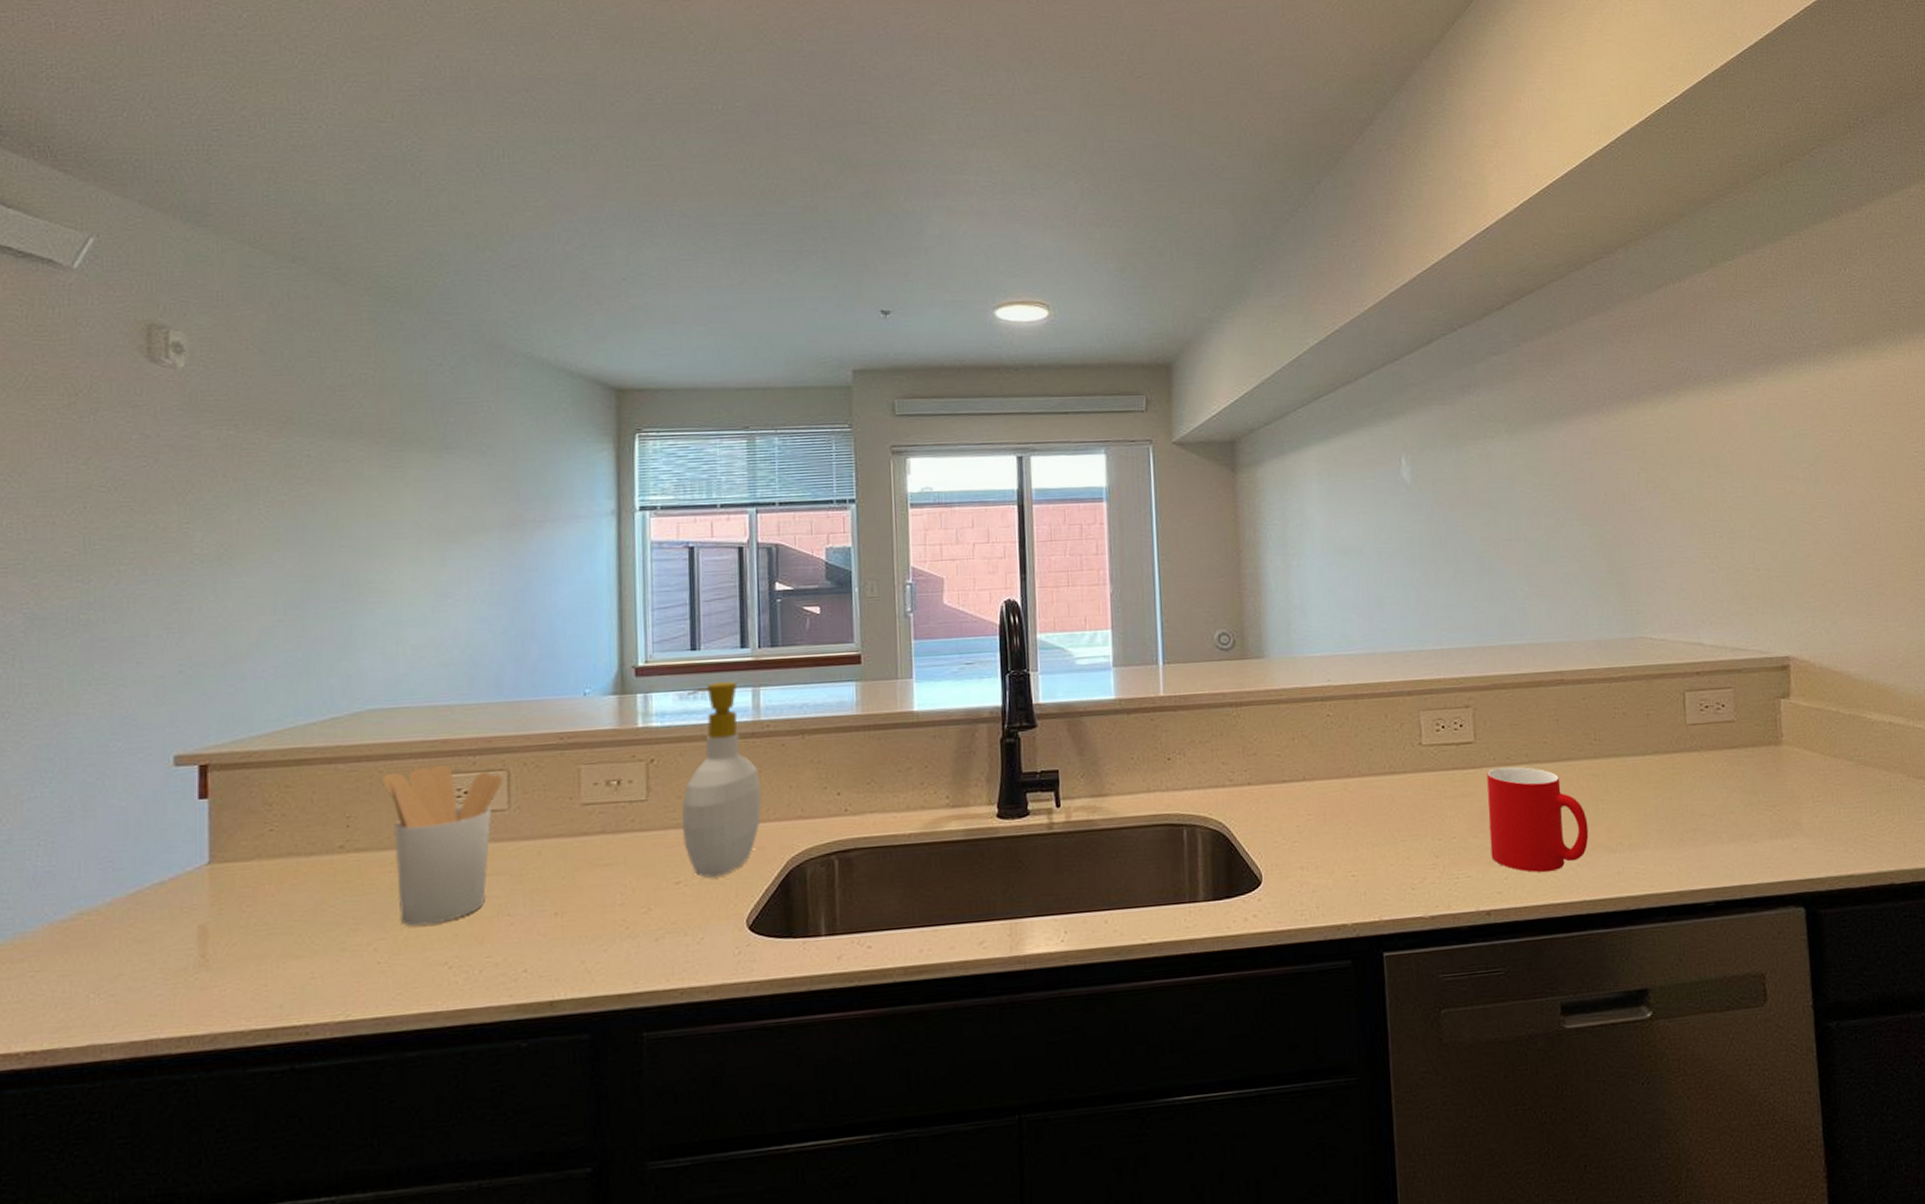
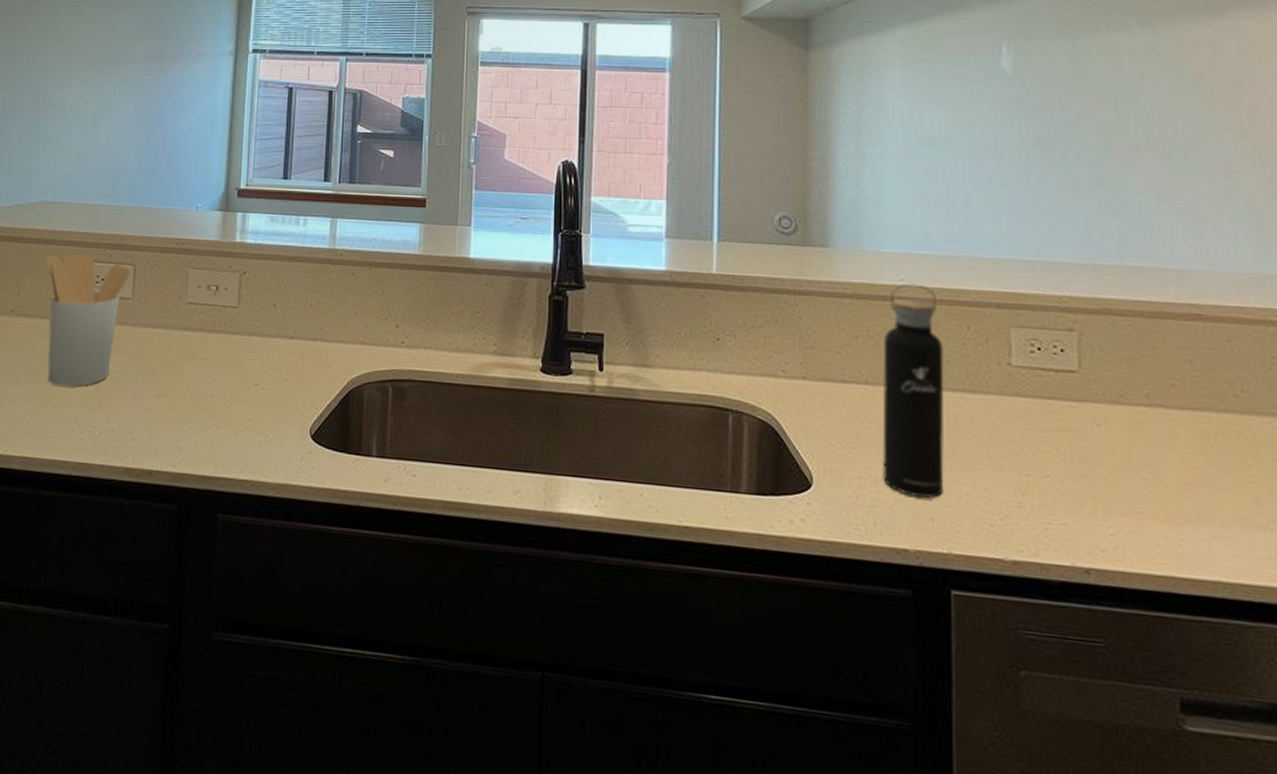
soap bottle: present [681,681,762,878] -> none [263,210,332,386]
water bottle: none [1316,682,1373,876] -> present [882,283,944,498]
cup: present [1487,766,1589,873] -> none [1092,405,1229,539]

